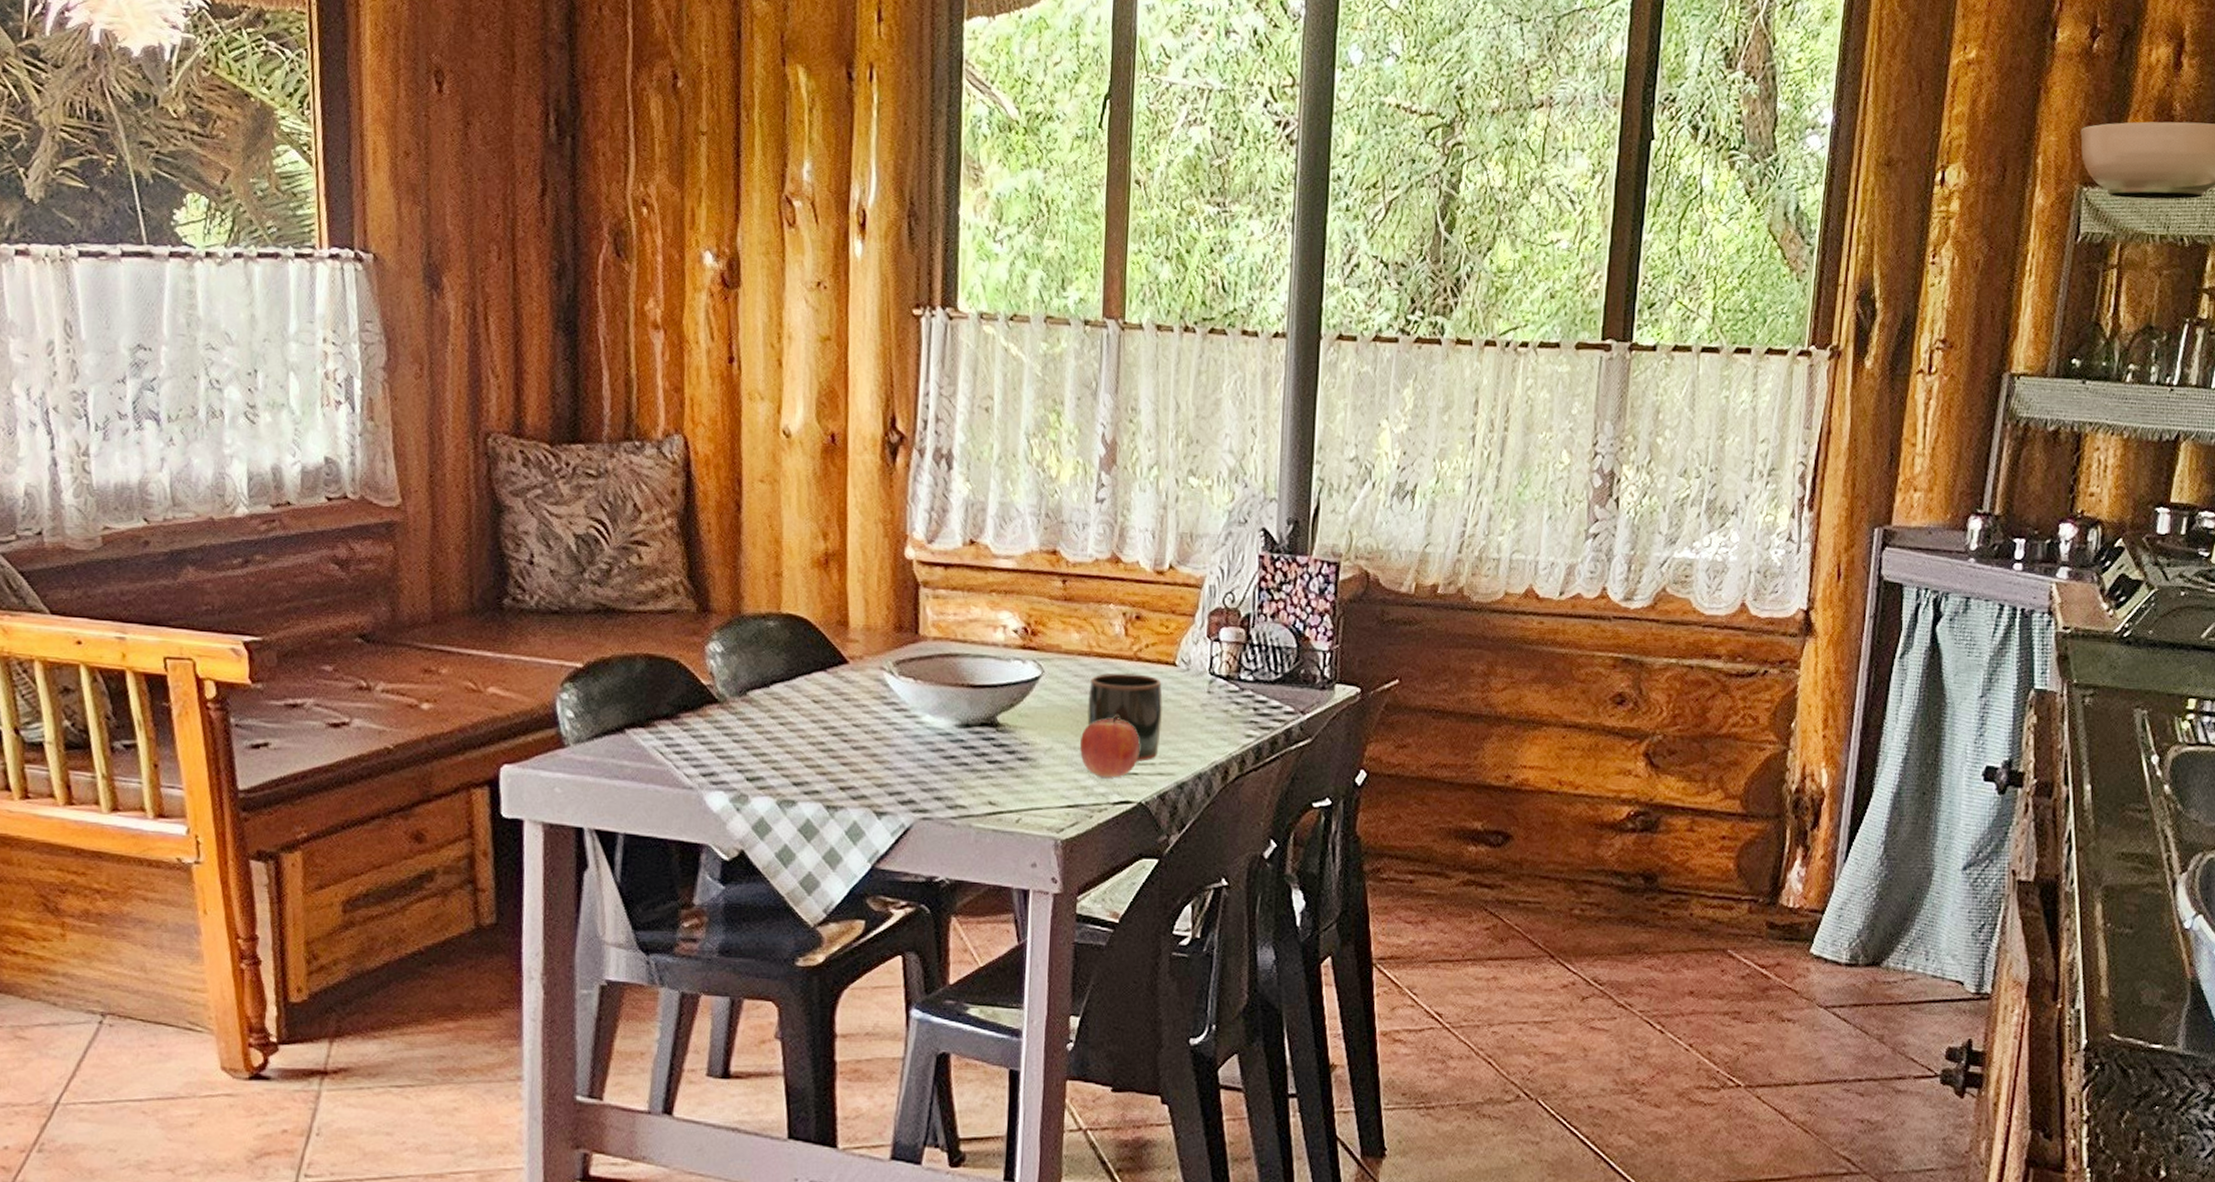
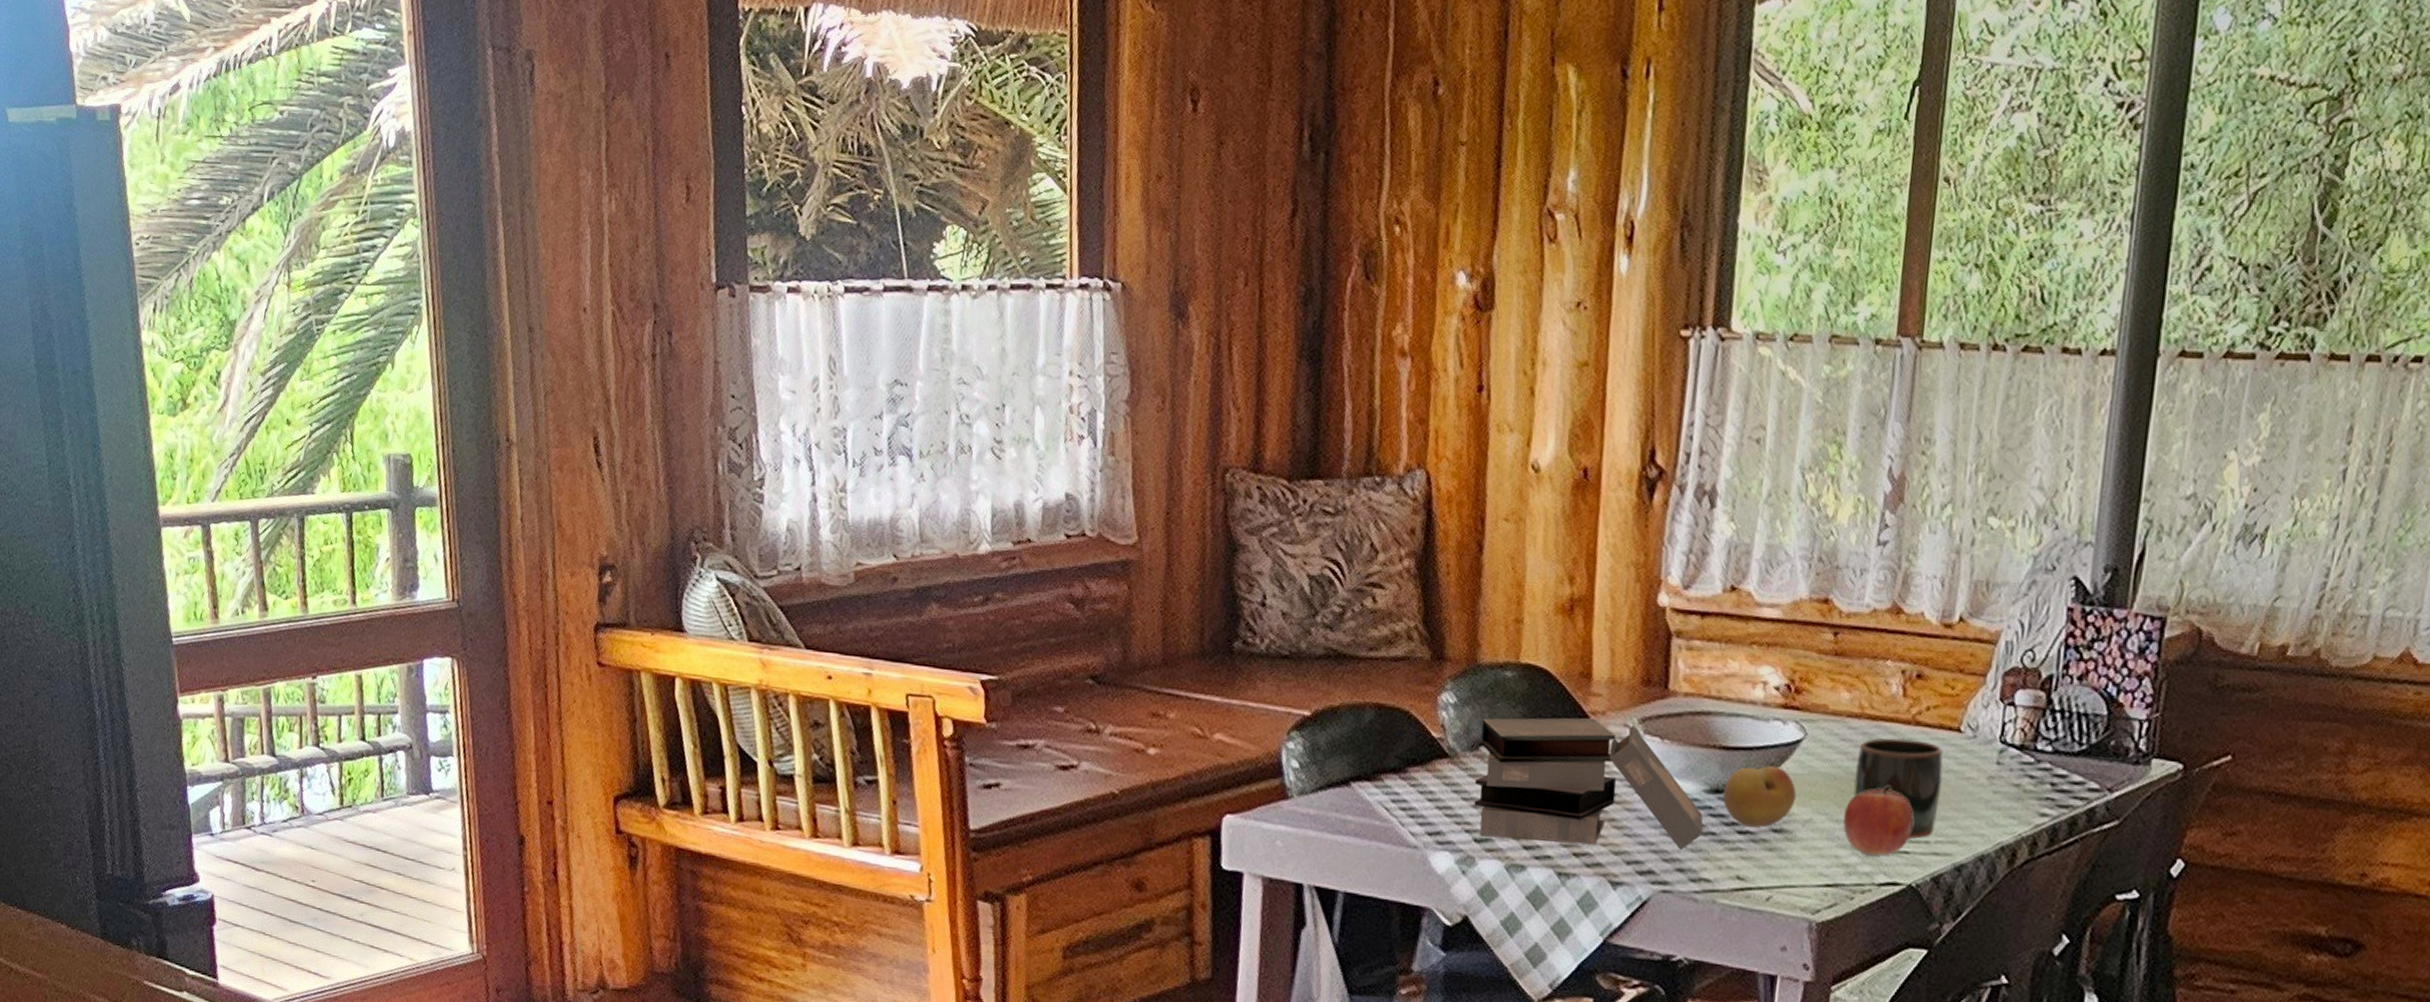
book: none [744,662,958,781] -> present [1474,717,1704,851]
fruit: none [973,701,1037,758] -> present [1723,766,1797,828]

